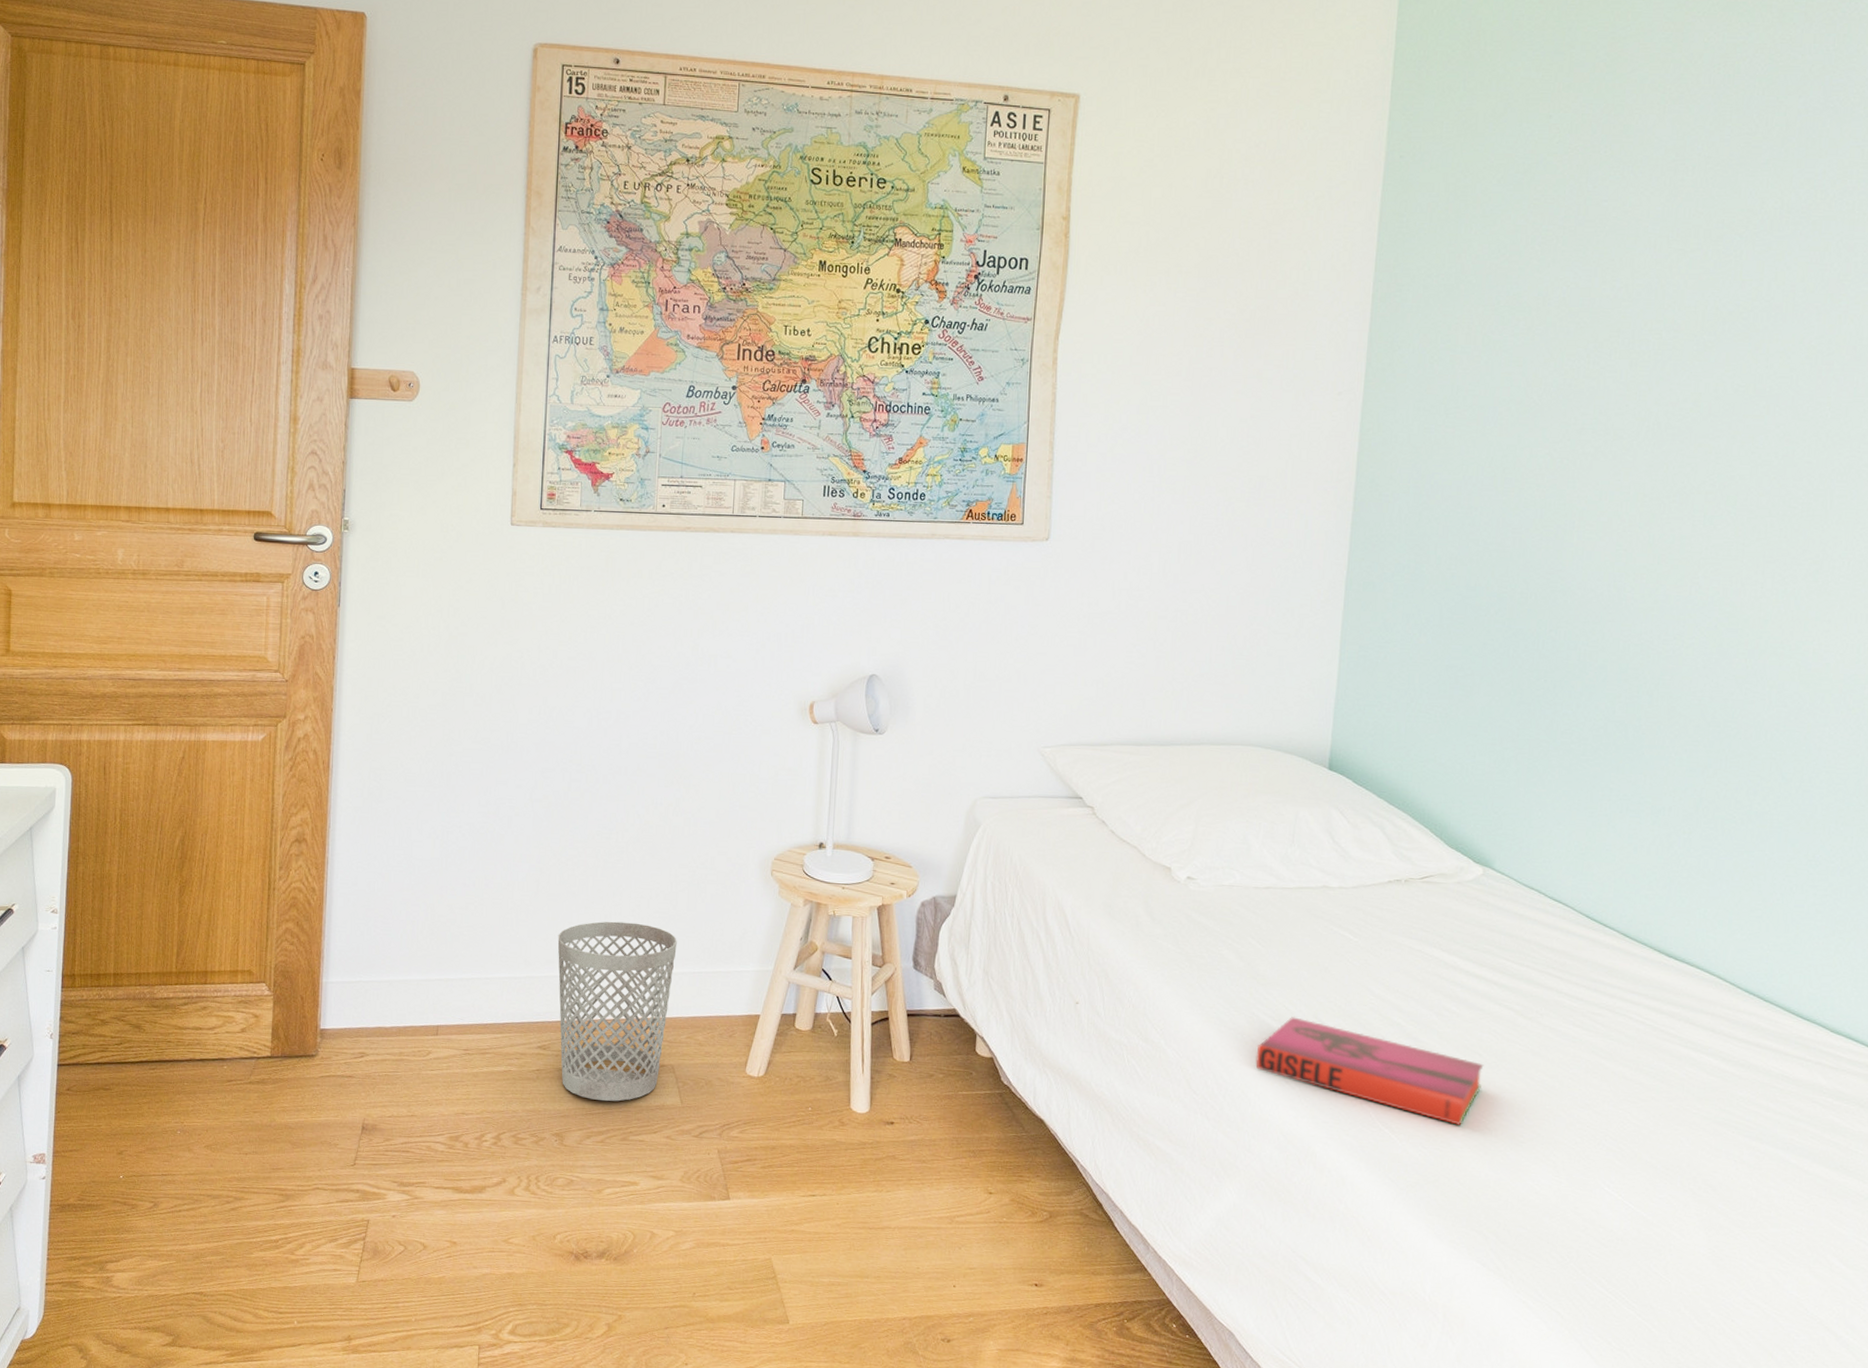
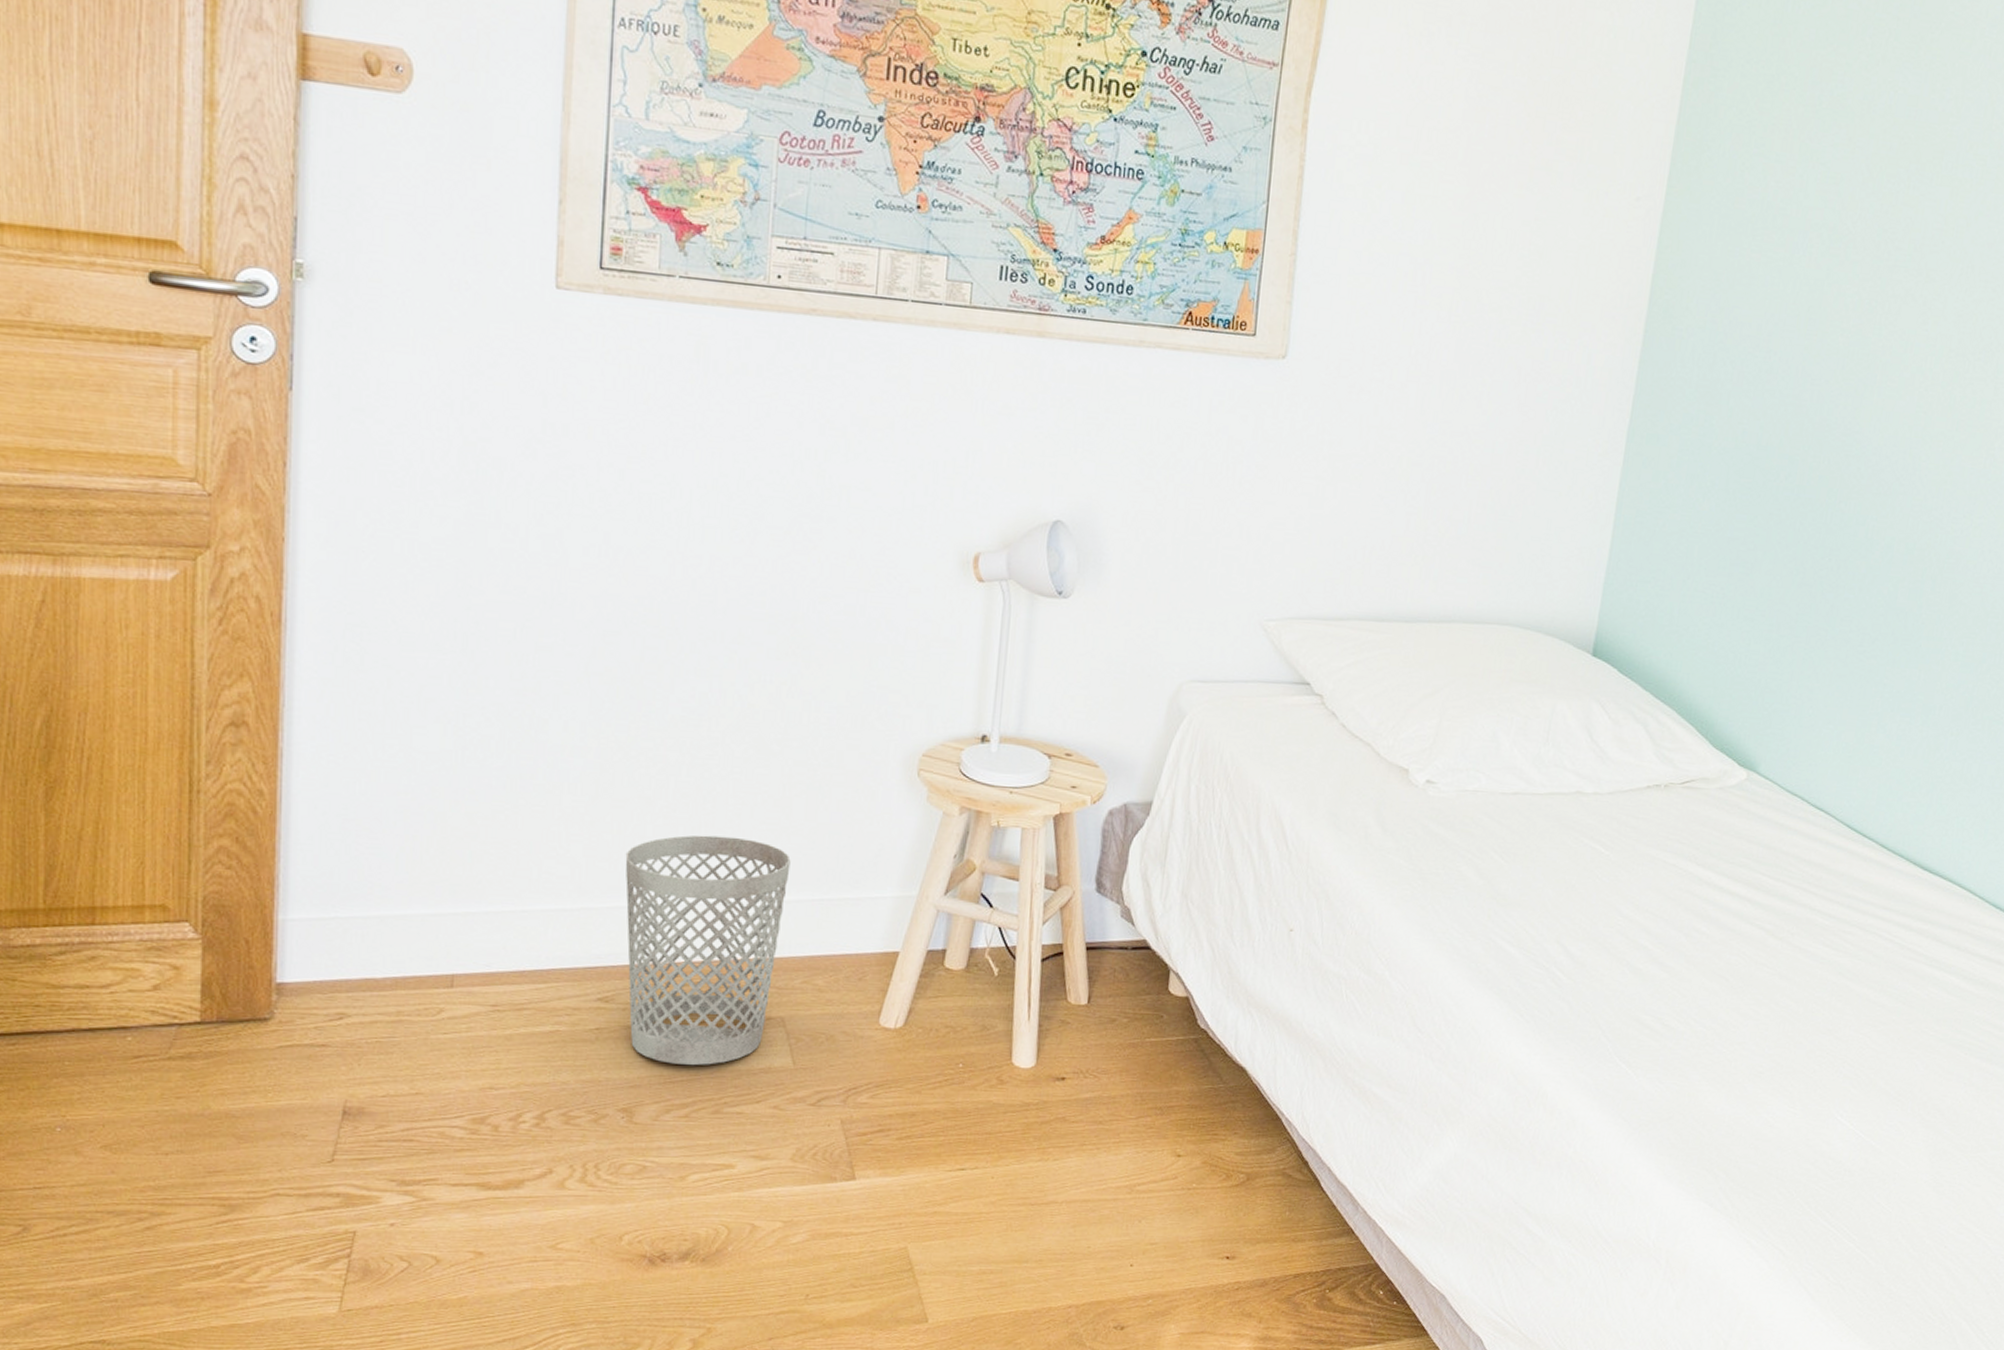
hardback book: present [1255,1017,1484,1125] -> none [1488,942,1730,1057]

